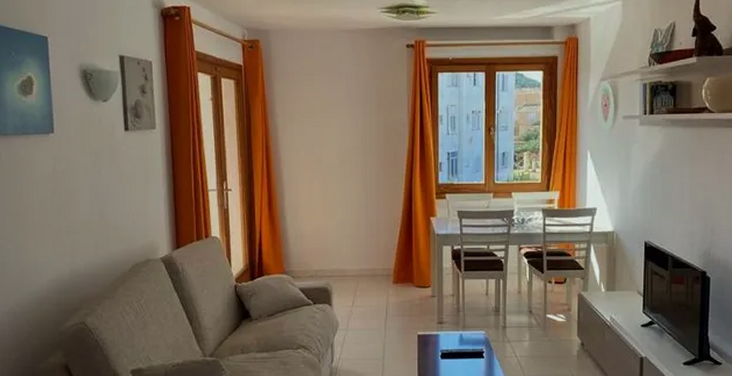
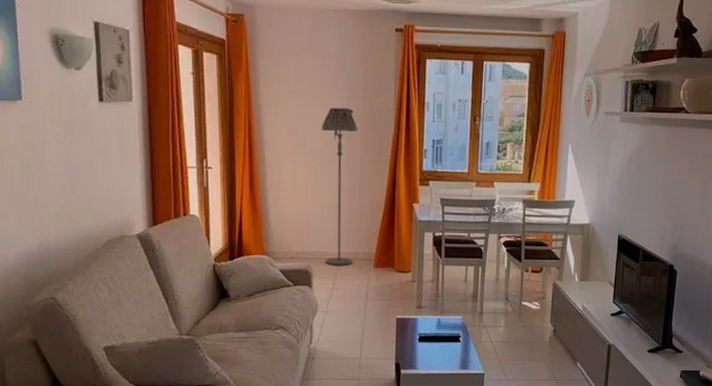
floor lamp: none [337,125,373,282] -> present [321,107,358,265]

